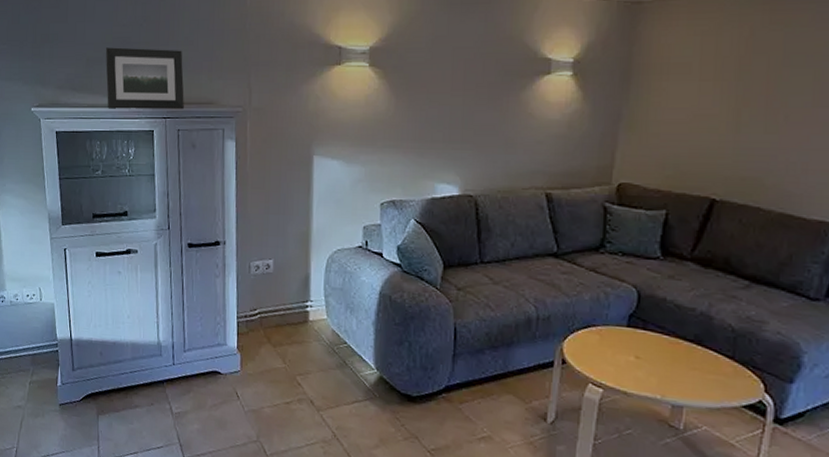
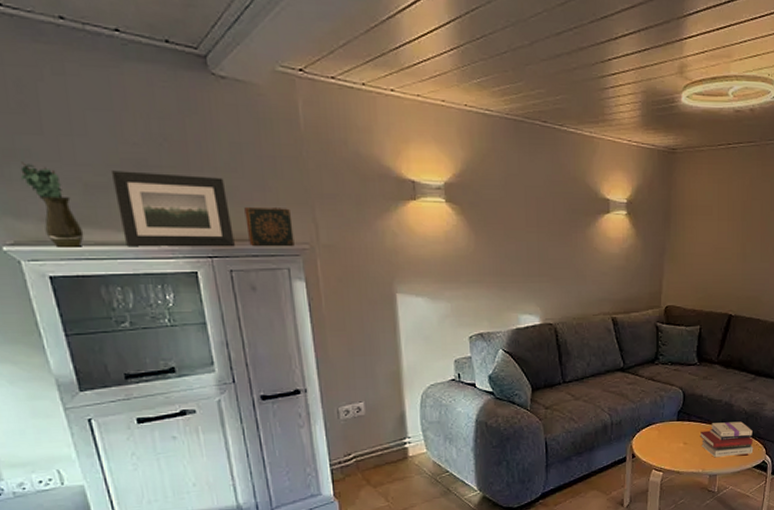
vase: none [50,43,82,110] -> present [20,162,84,249]
decorative box: none [194,75,231,110] -> present [244,207,295,247]
books: none [659,337,744,389] -> present [699,421,754,458]

